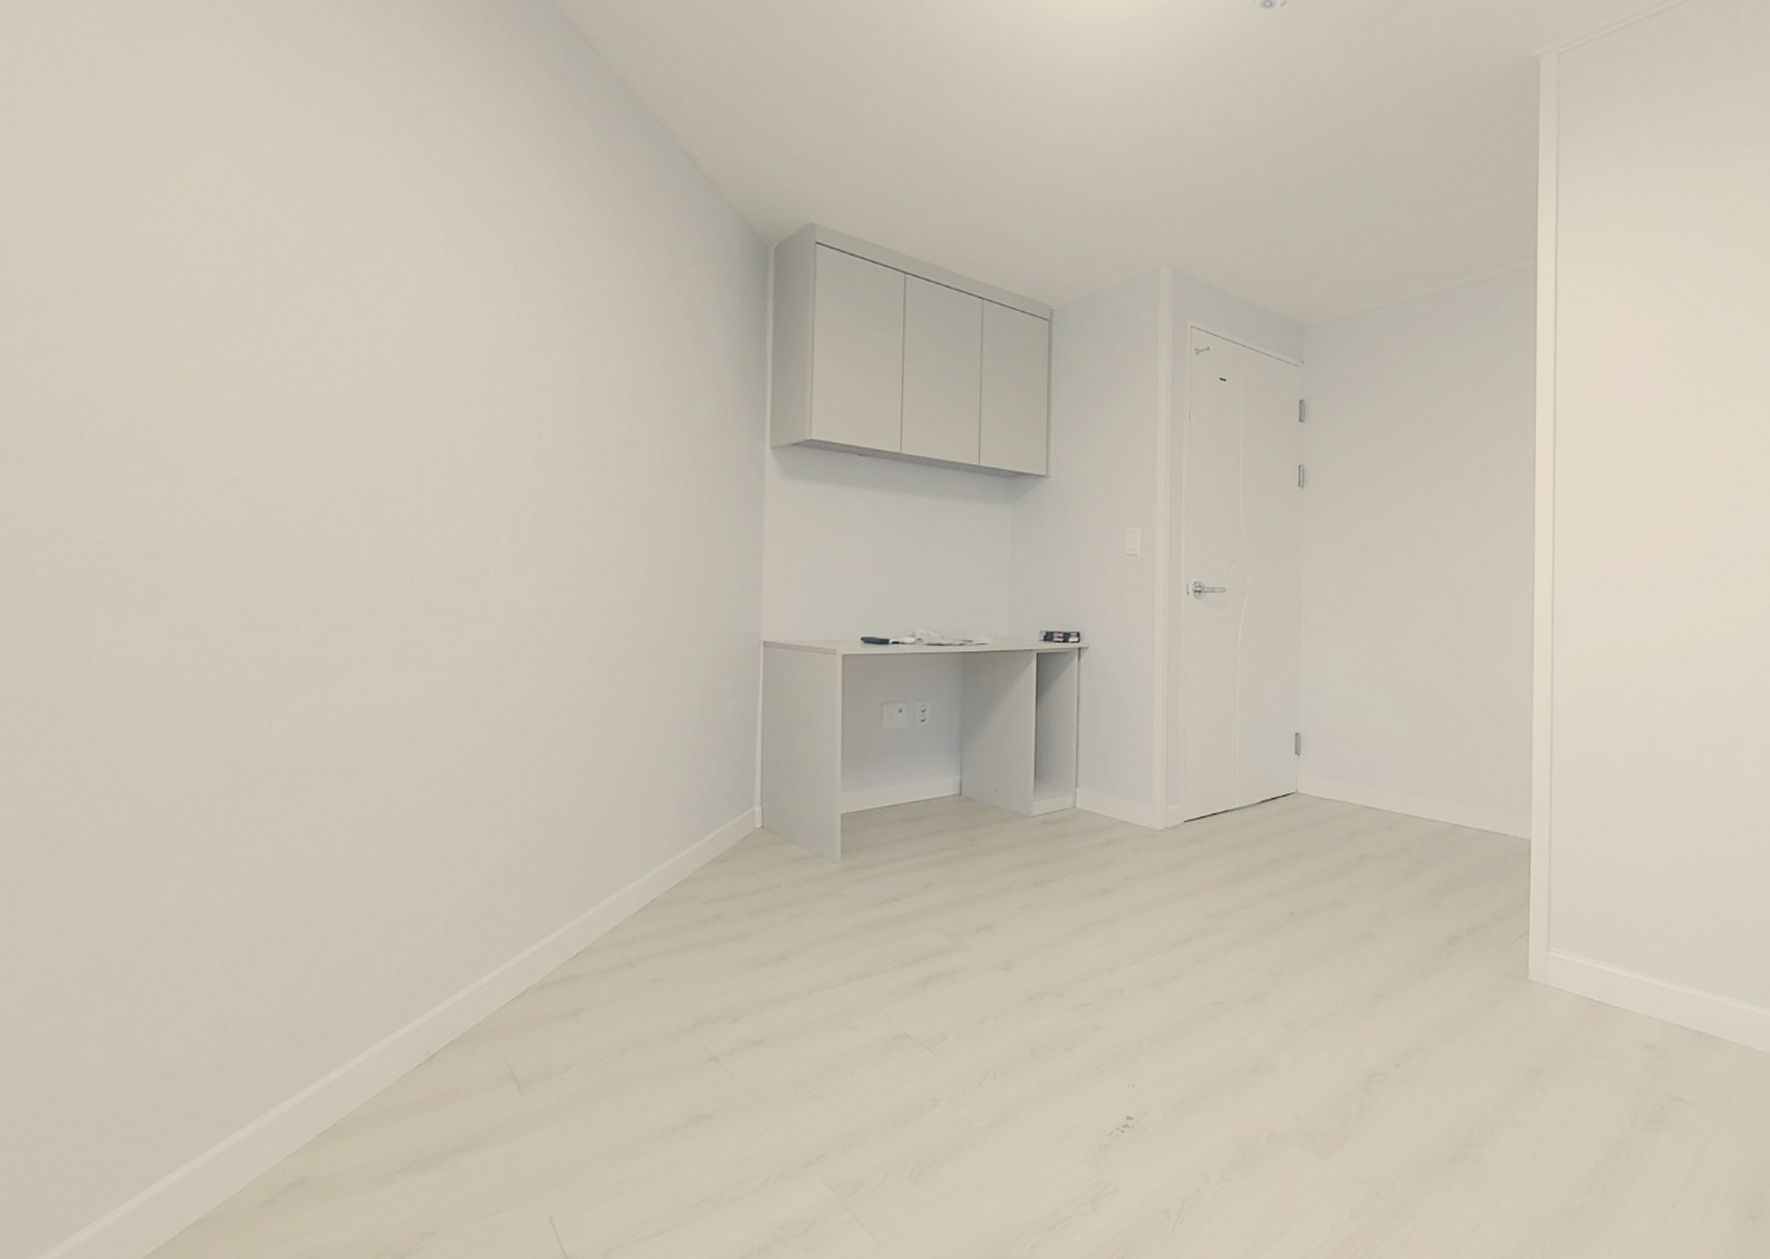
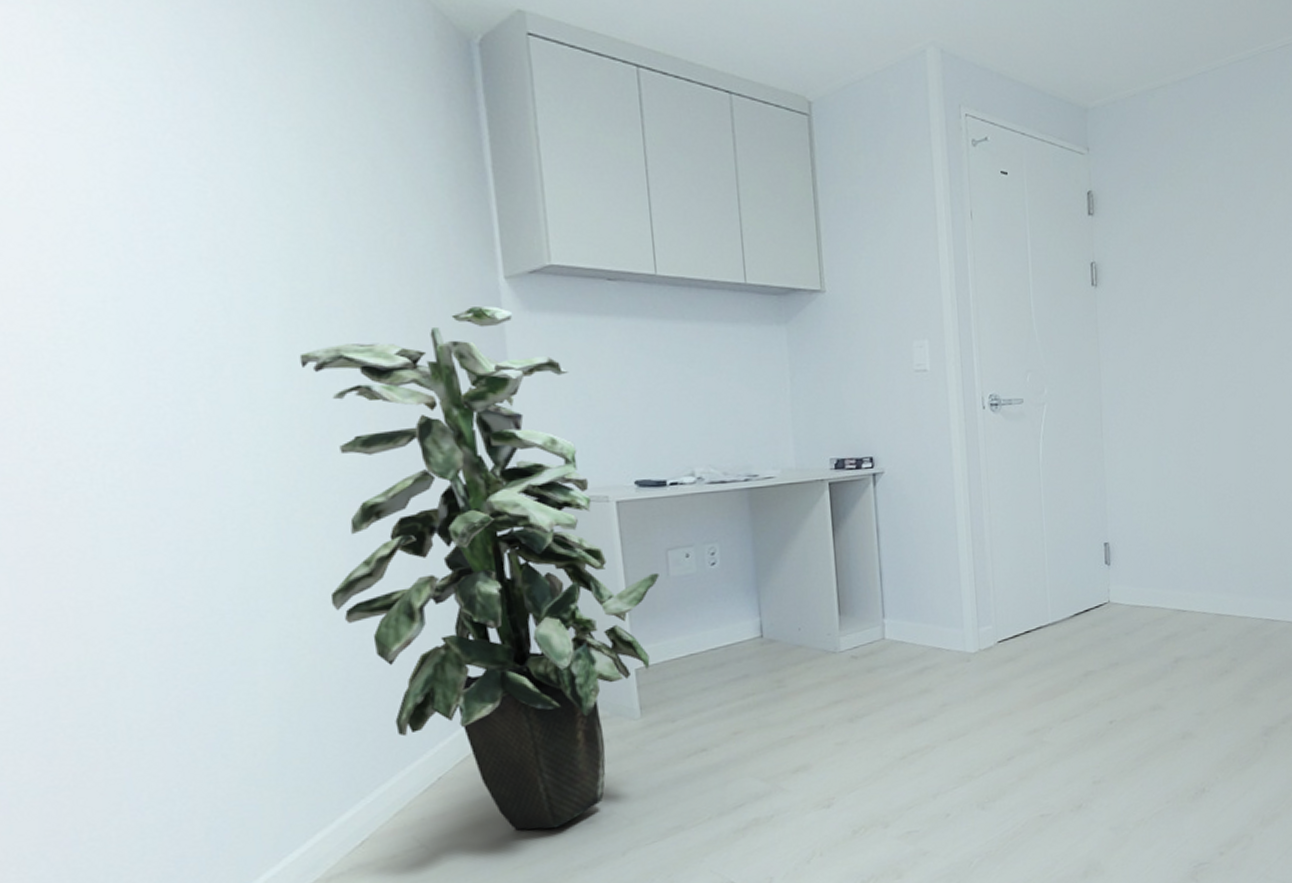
indoor plant: none [583,472,873,961] -> present [299,306,659,831]

